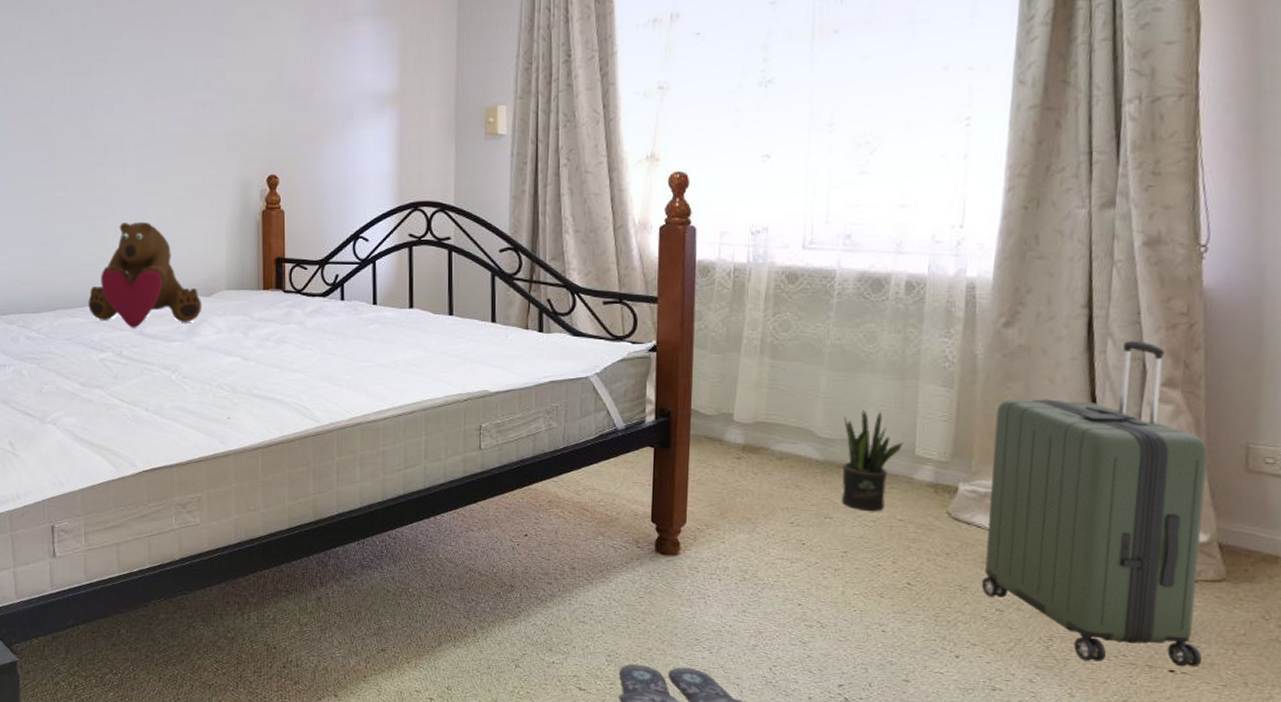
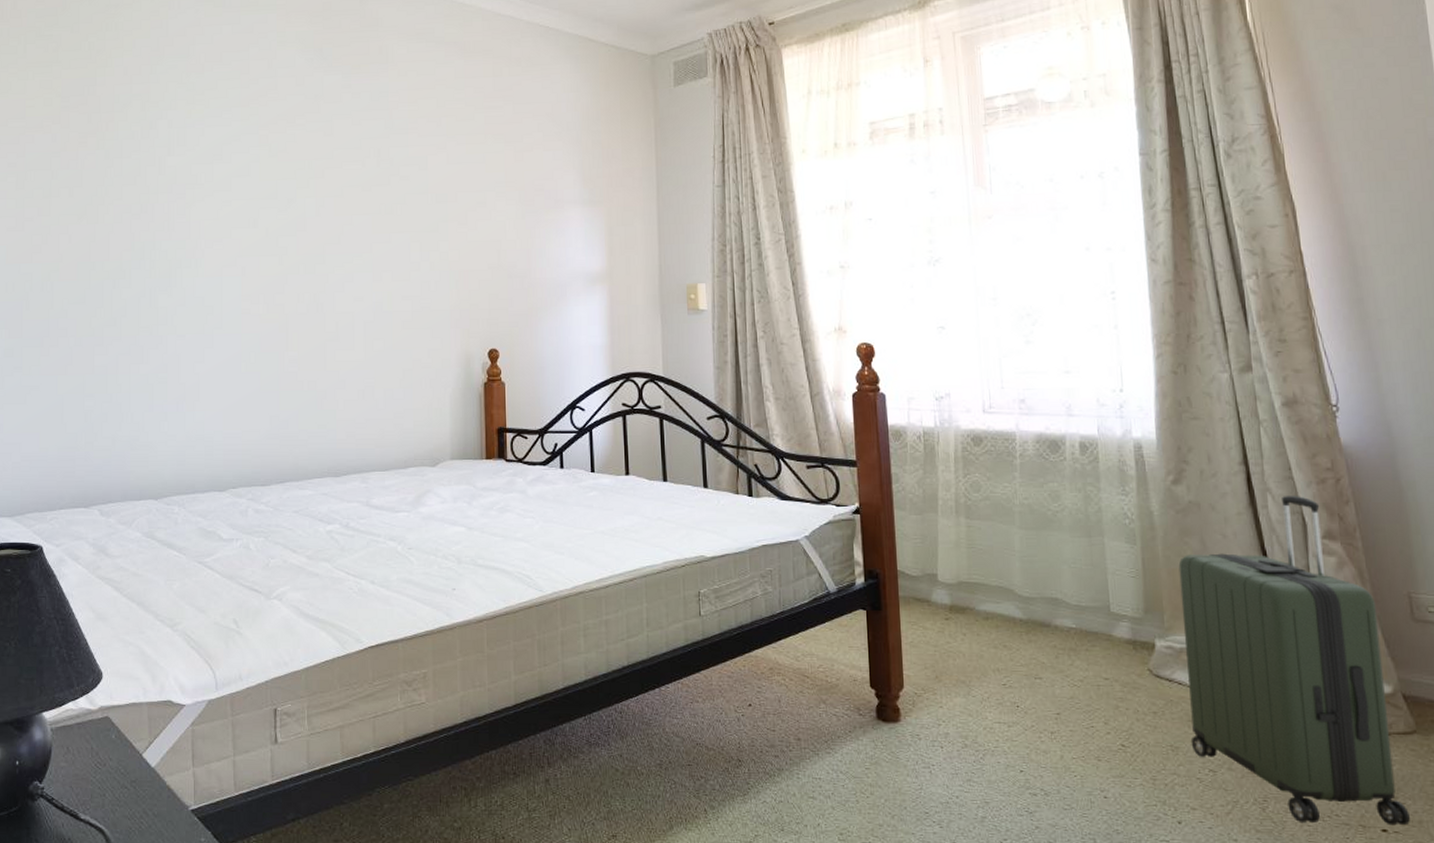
bear: present [88,221,202,328] -> none [317,394,428,499]
potted plant: present [842,409,904,511] -> none [1040,567,1099,670]

